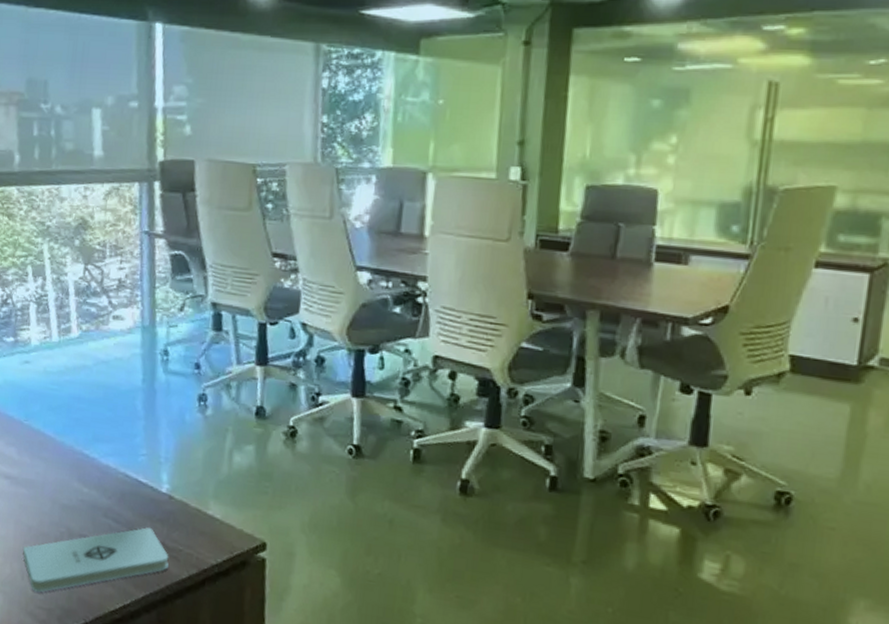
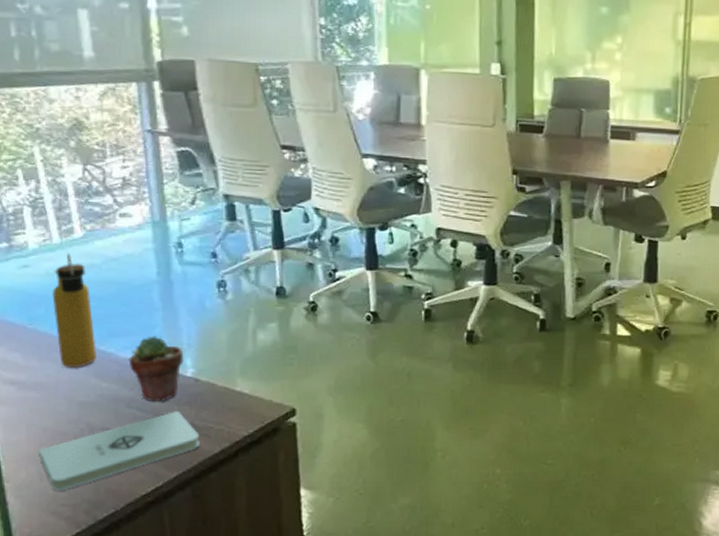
water bottle: none [47,352,82,469] -> present [52,253,96,367]
potted succulent: none [109,445,161,516] -> present [128,336,184,402]

